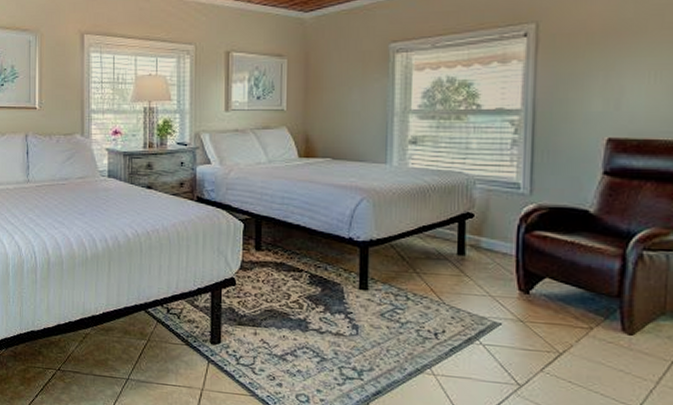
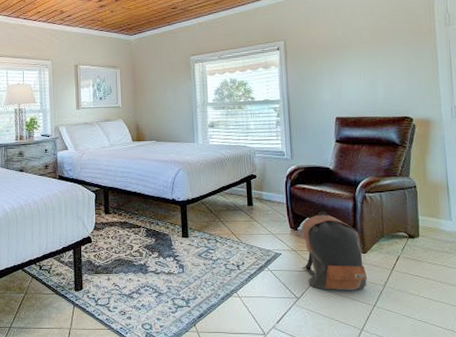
backpack: none [533,270,632,385] -> present [301,211,368,291]

